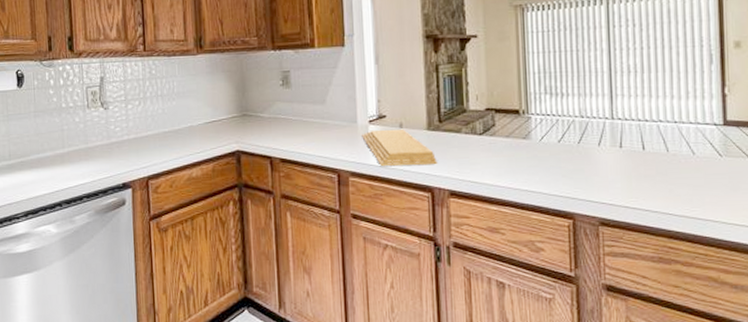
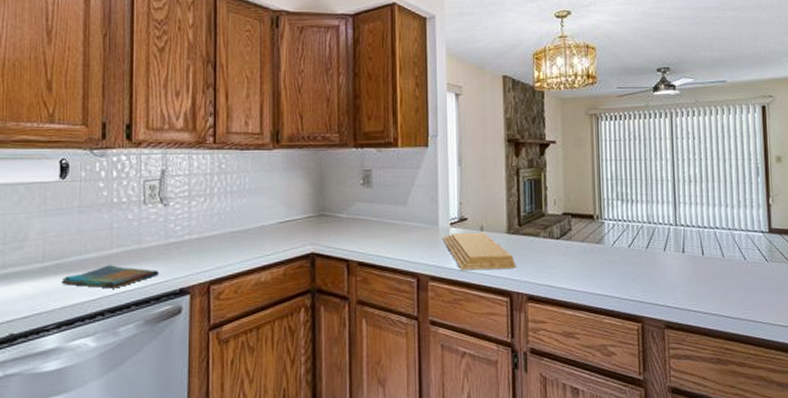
dish towel: none [25,162,105,183] -> present [61,265,159,289]

